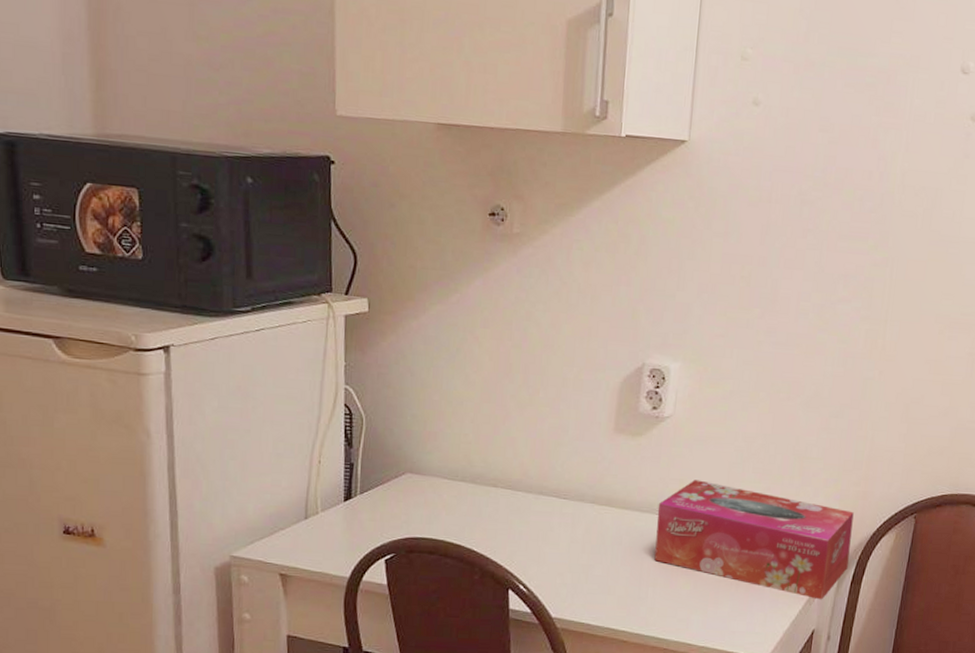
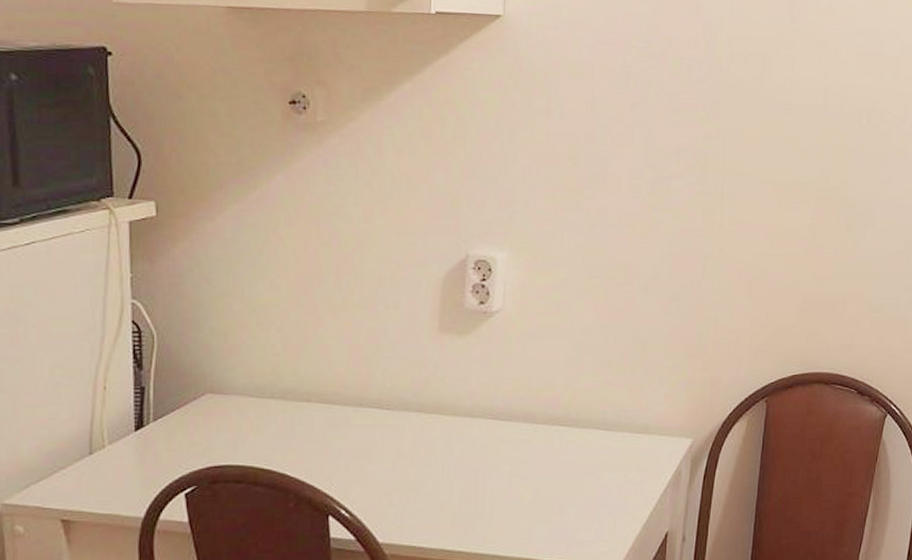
tissue box: present [654,480,854,600] -> none [490,378,702,499]

